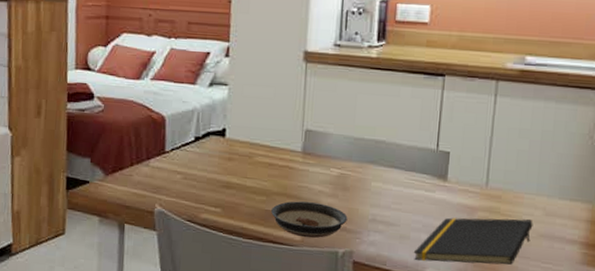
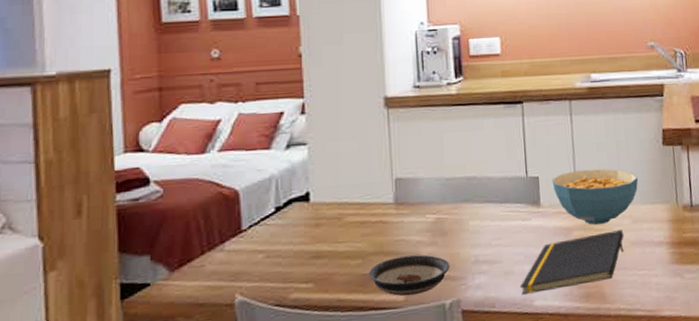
cereal bowl: none [463,152,561,211] -> present [552,168,639,225]

